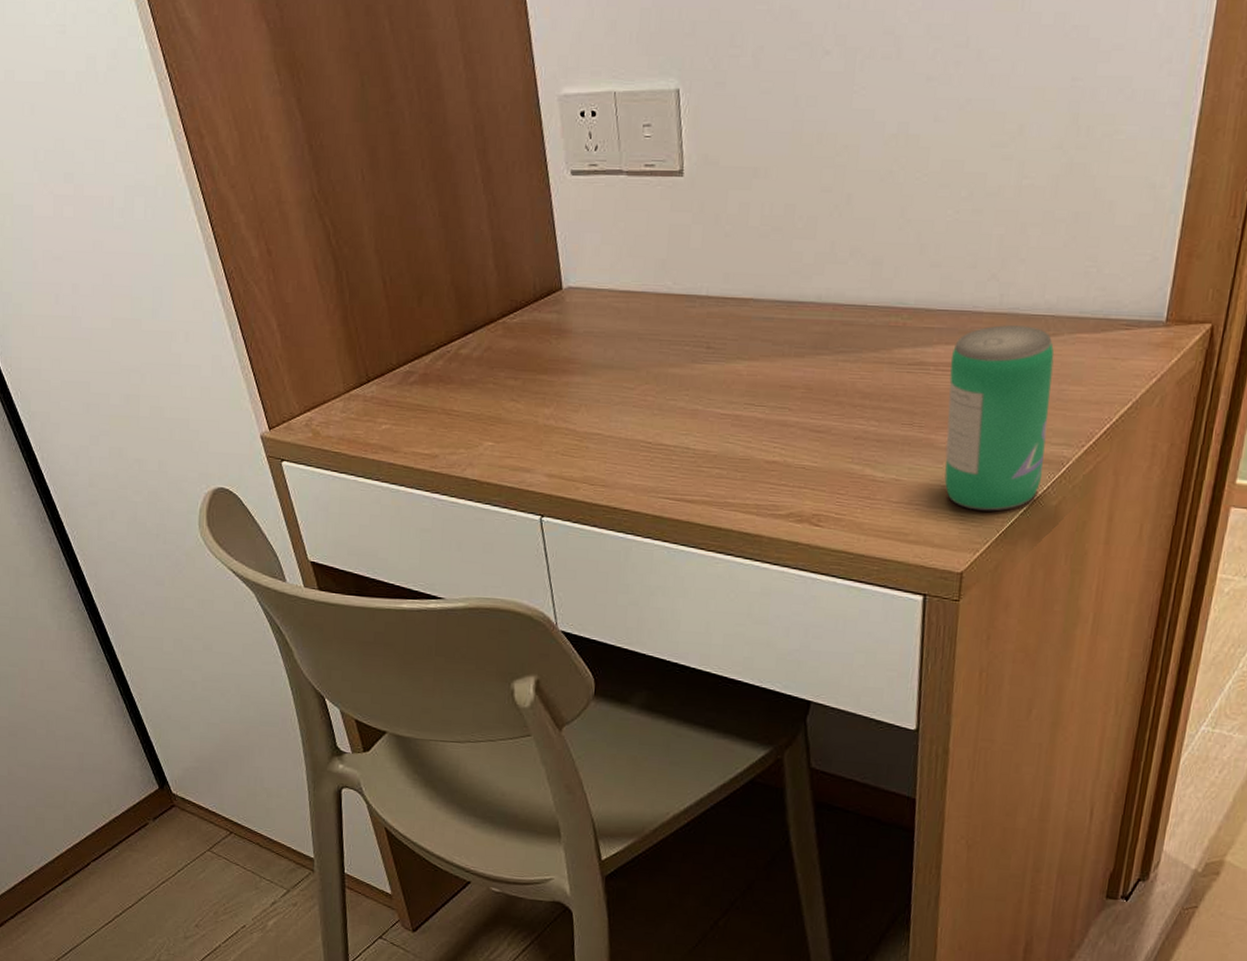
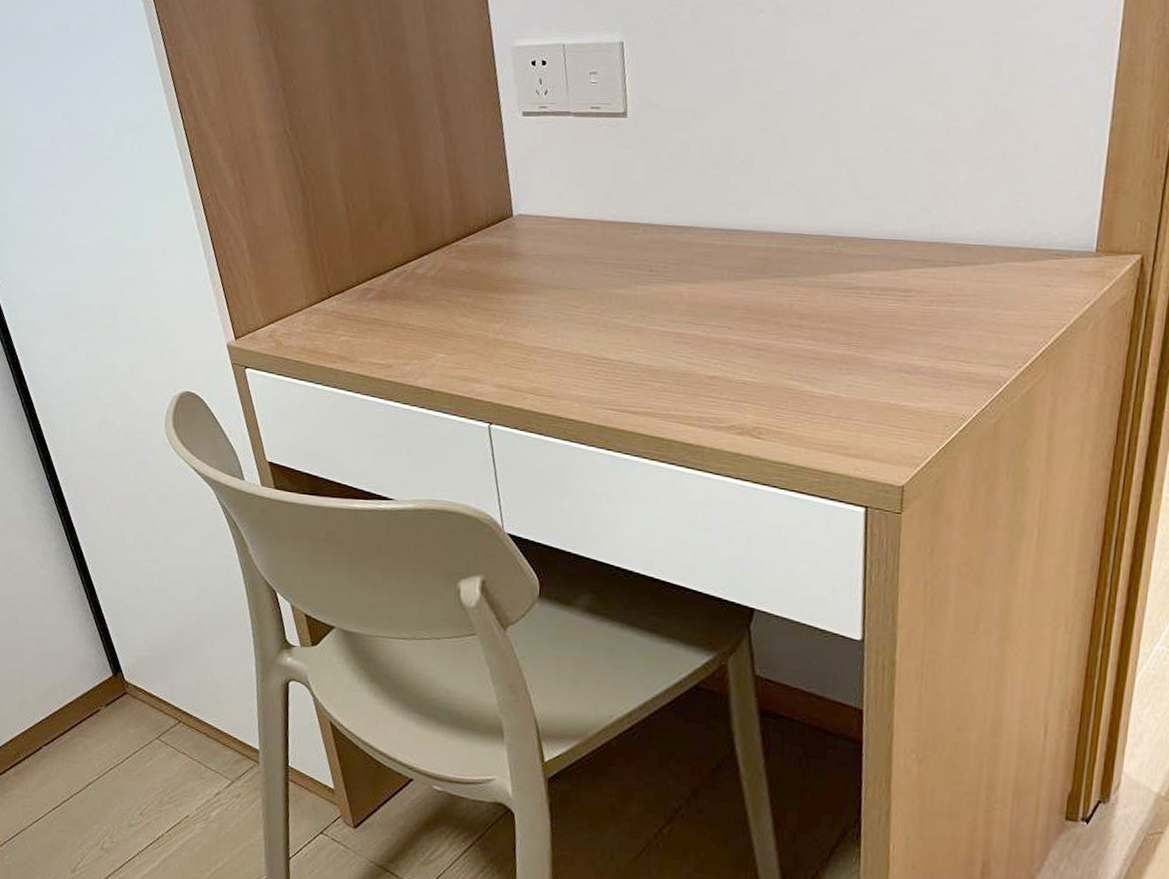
beverage can: present [944,325,1055,511] -> none [883,253,987,428]

